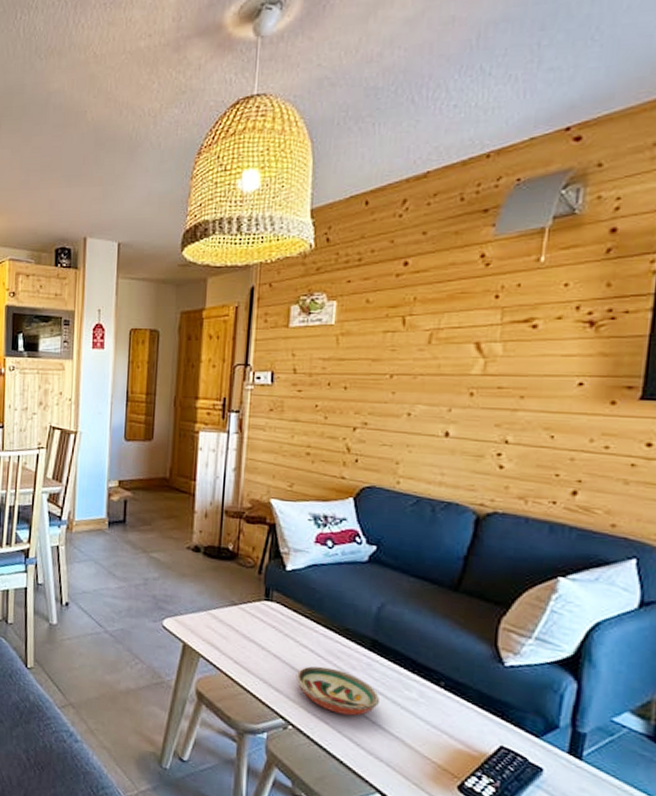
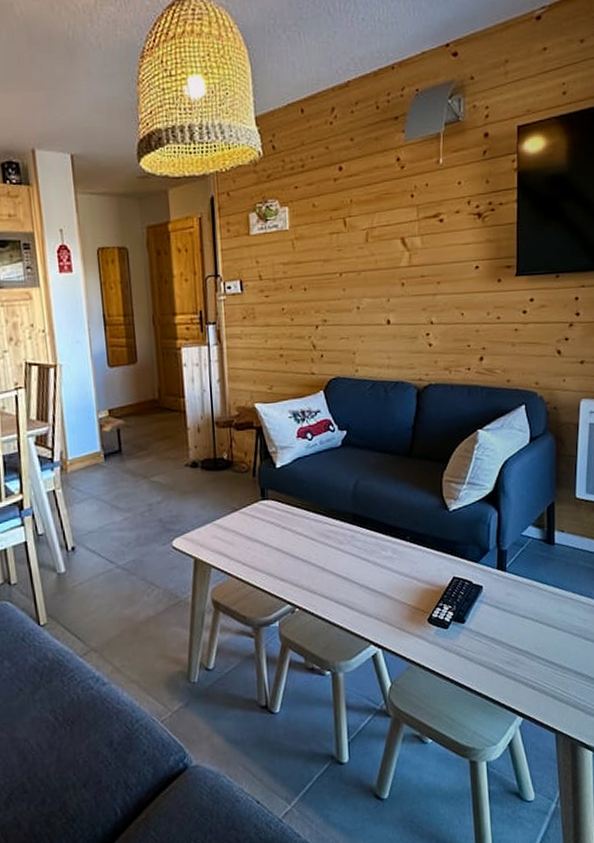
decorative bowl: present [295,666,379,716] -> none [296,547,364,587]

